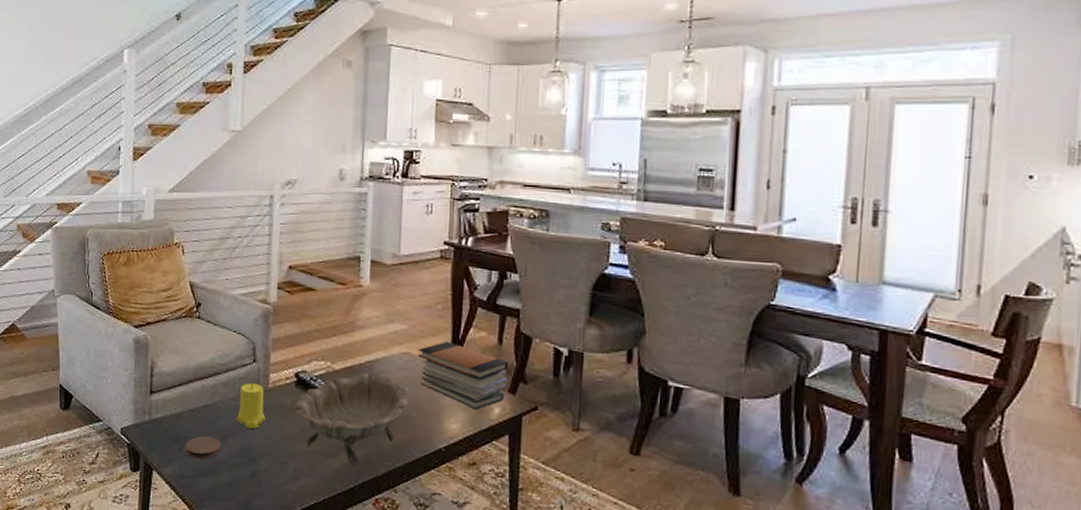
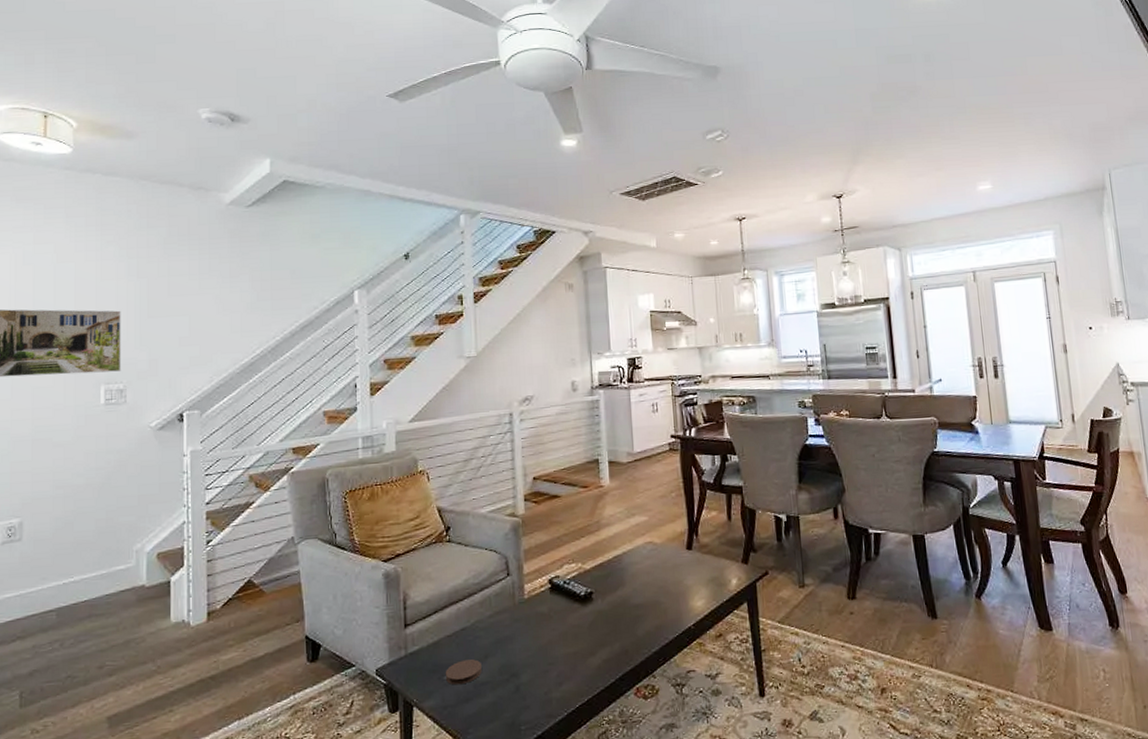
candle: present [236,383,266,429] -> none [494,597,524,643]
decorative bowl: present [294,372,409,466] -> none [551,566,656,661]
book stack: present [418,341,508,410] -> none [660,525,740,584]

